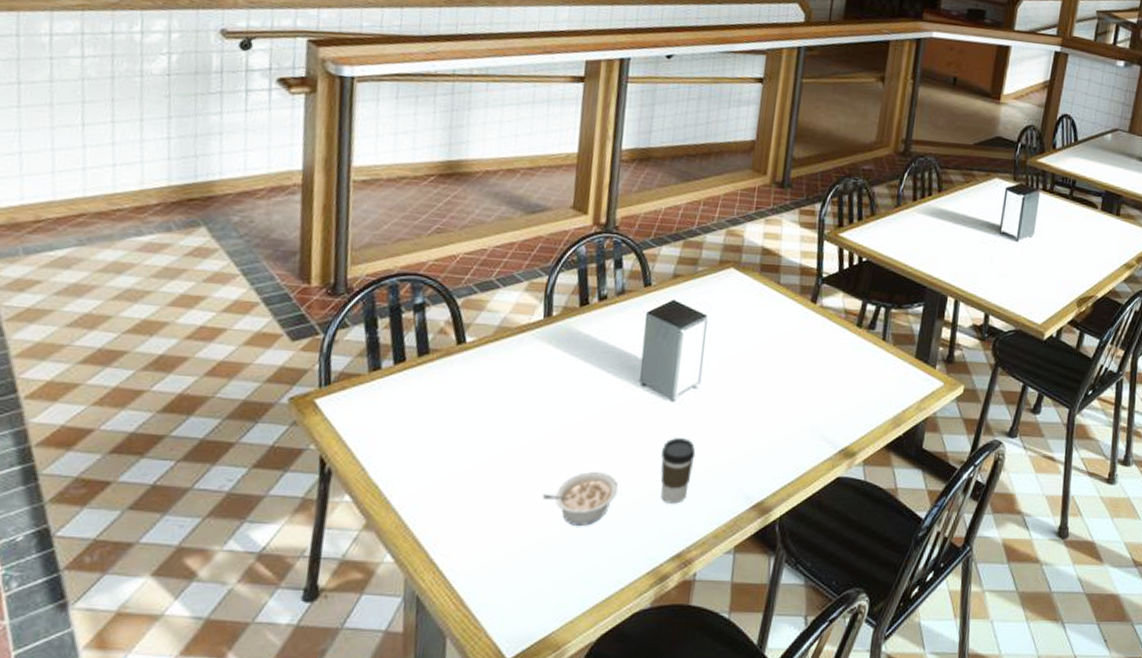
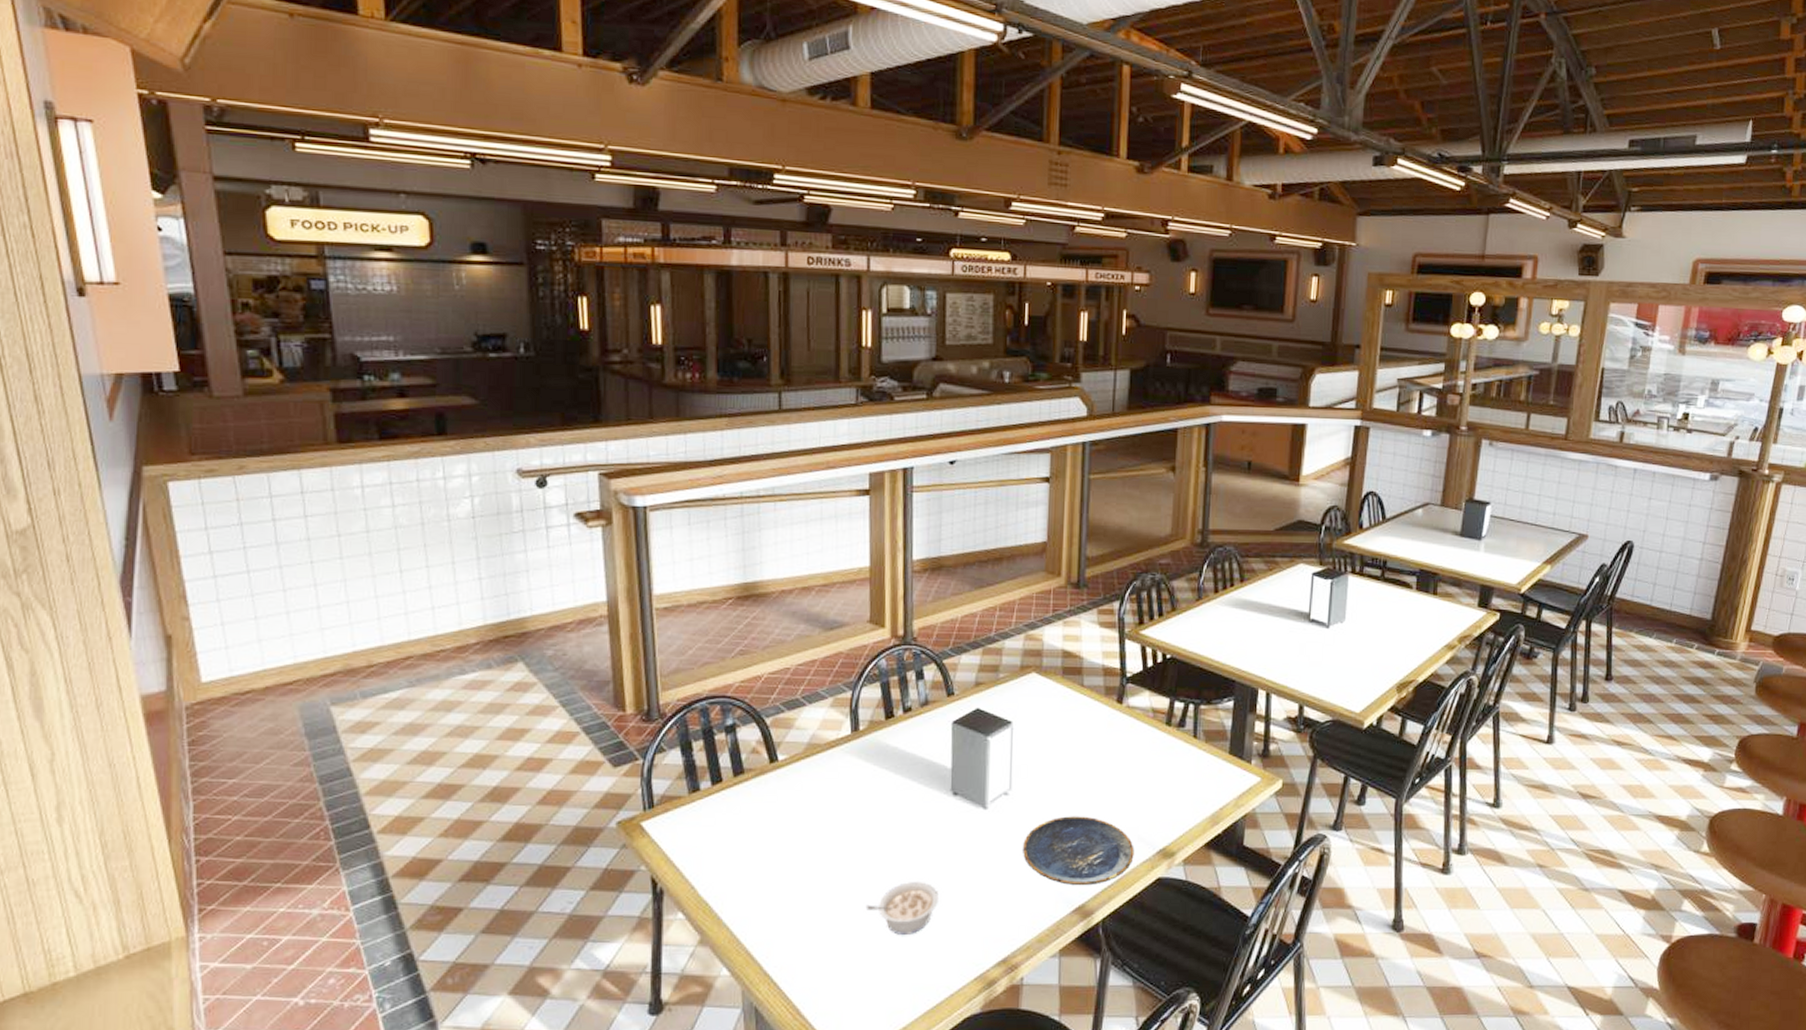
coffee cup: present [660,438,696,504] -> none [979,845,1013,910]
plate: none [706,412,817,483] -> present [1023,816,1134,886]

